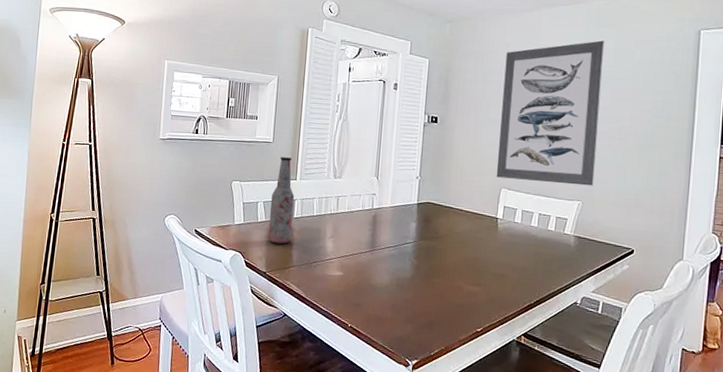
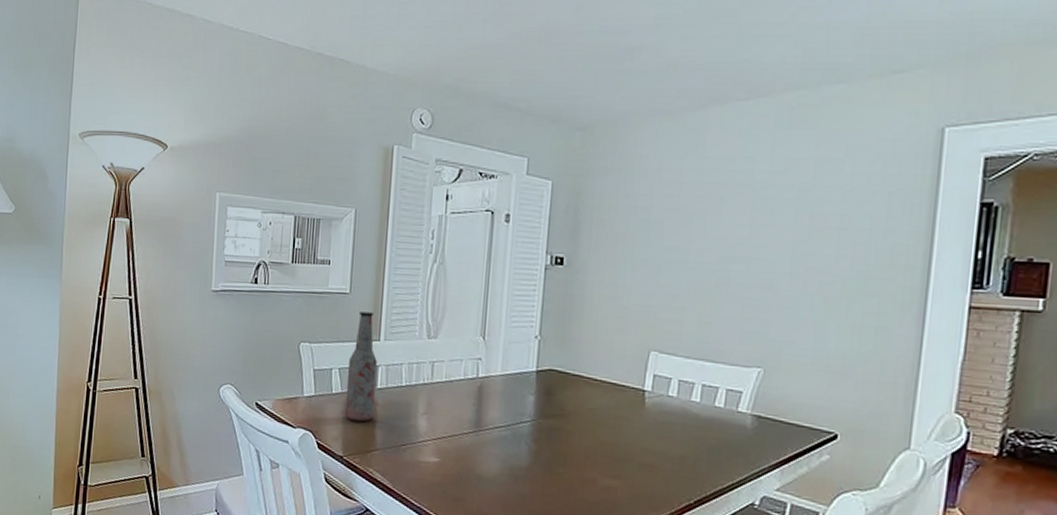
wall art: present [496,40,605,186] -> none [643,147,801,348]

